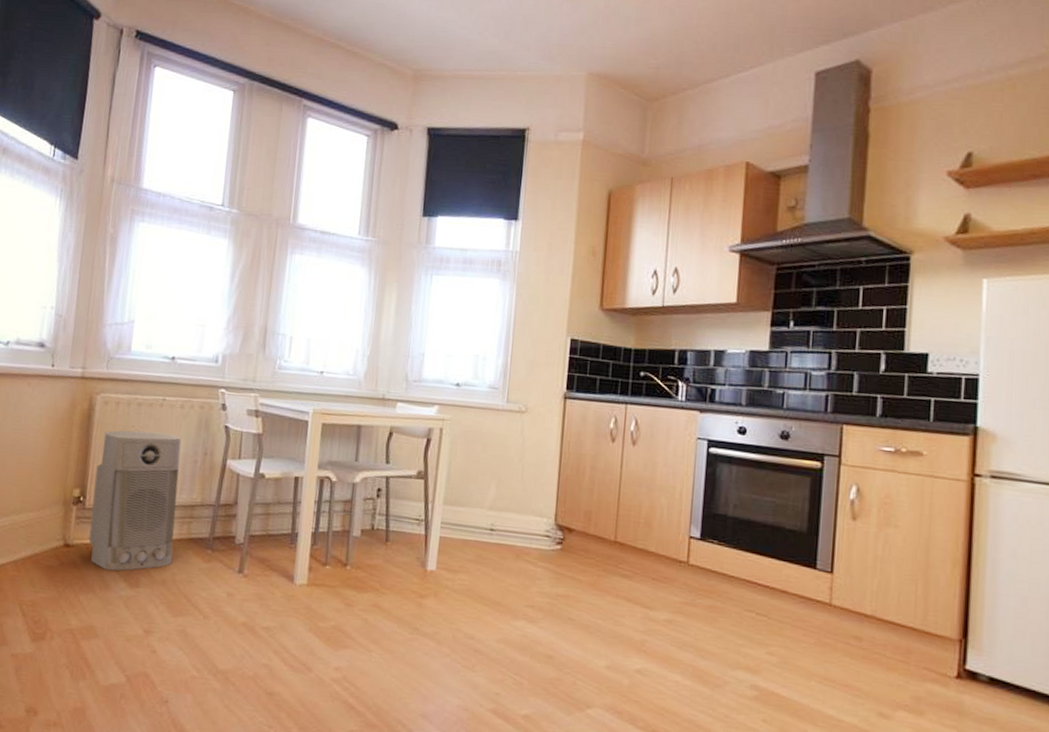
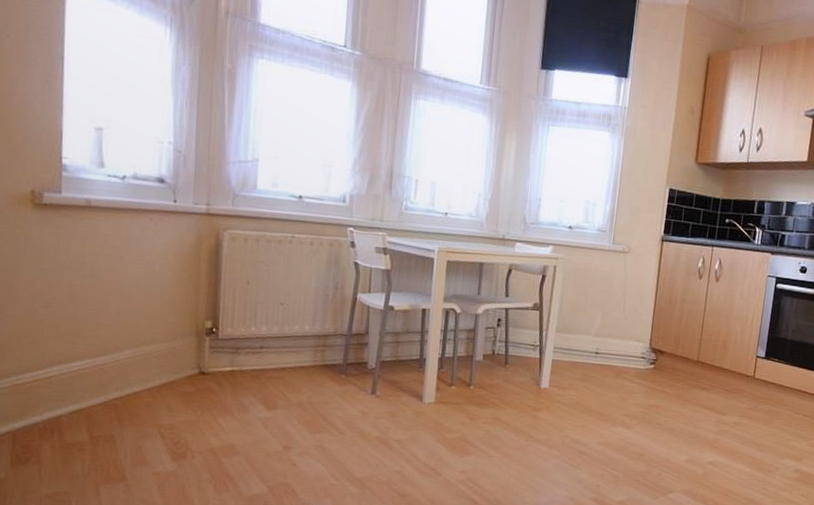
air purifier: present [88,430,181,571] -> none [224,265,312,396]

